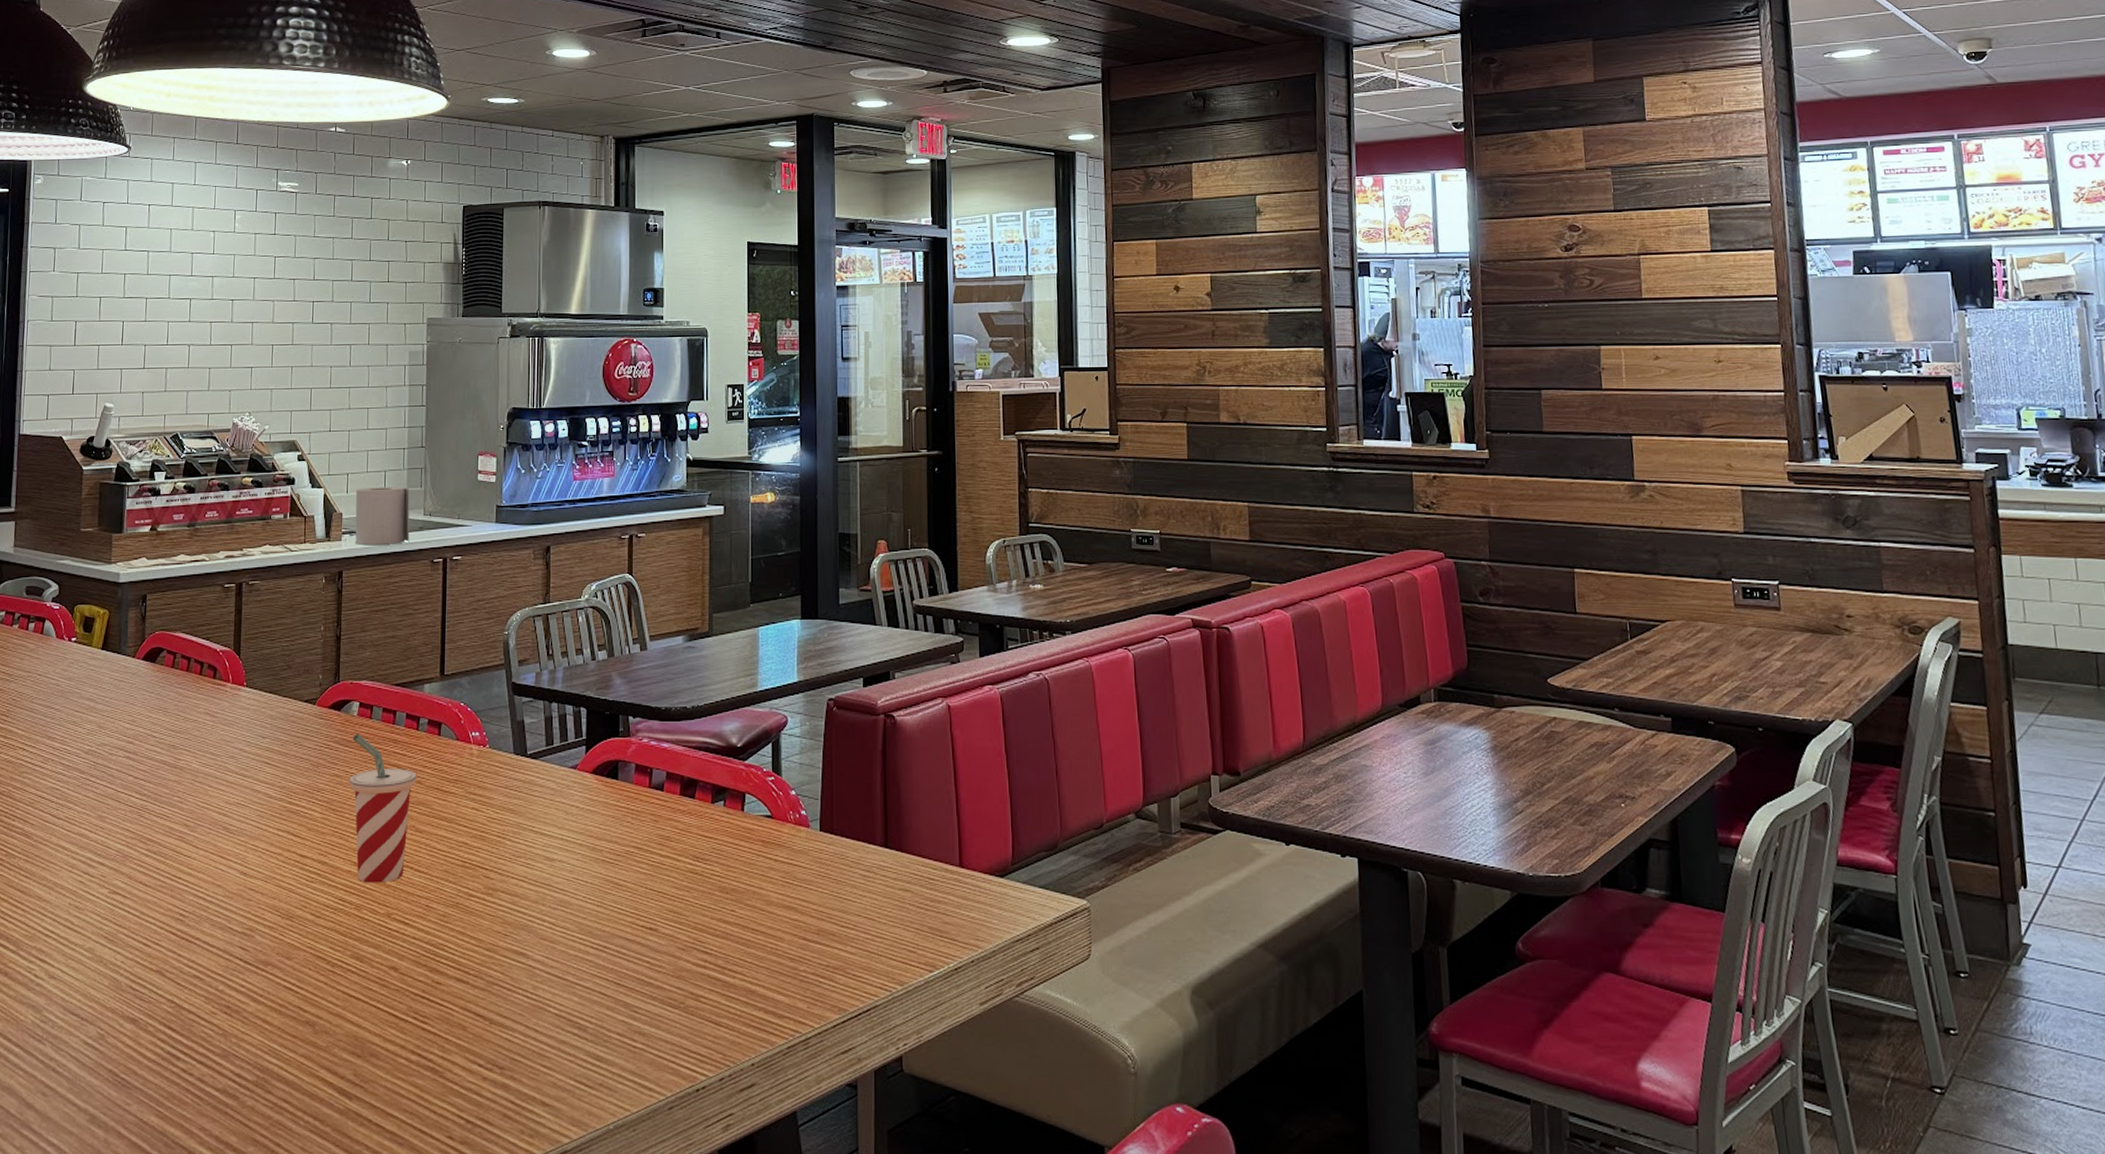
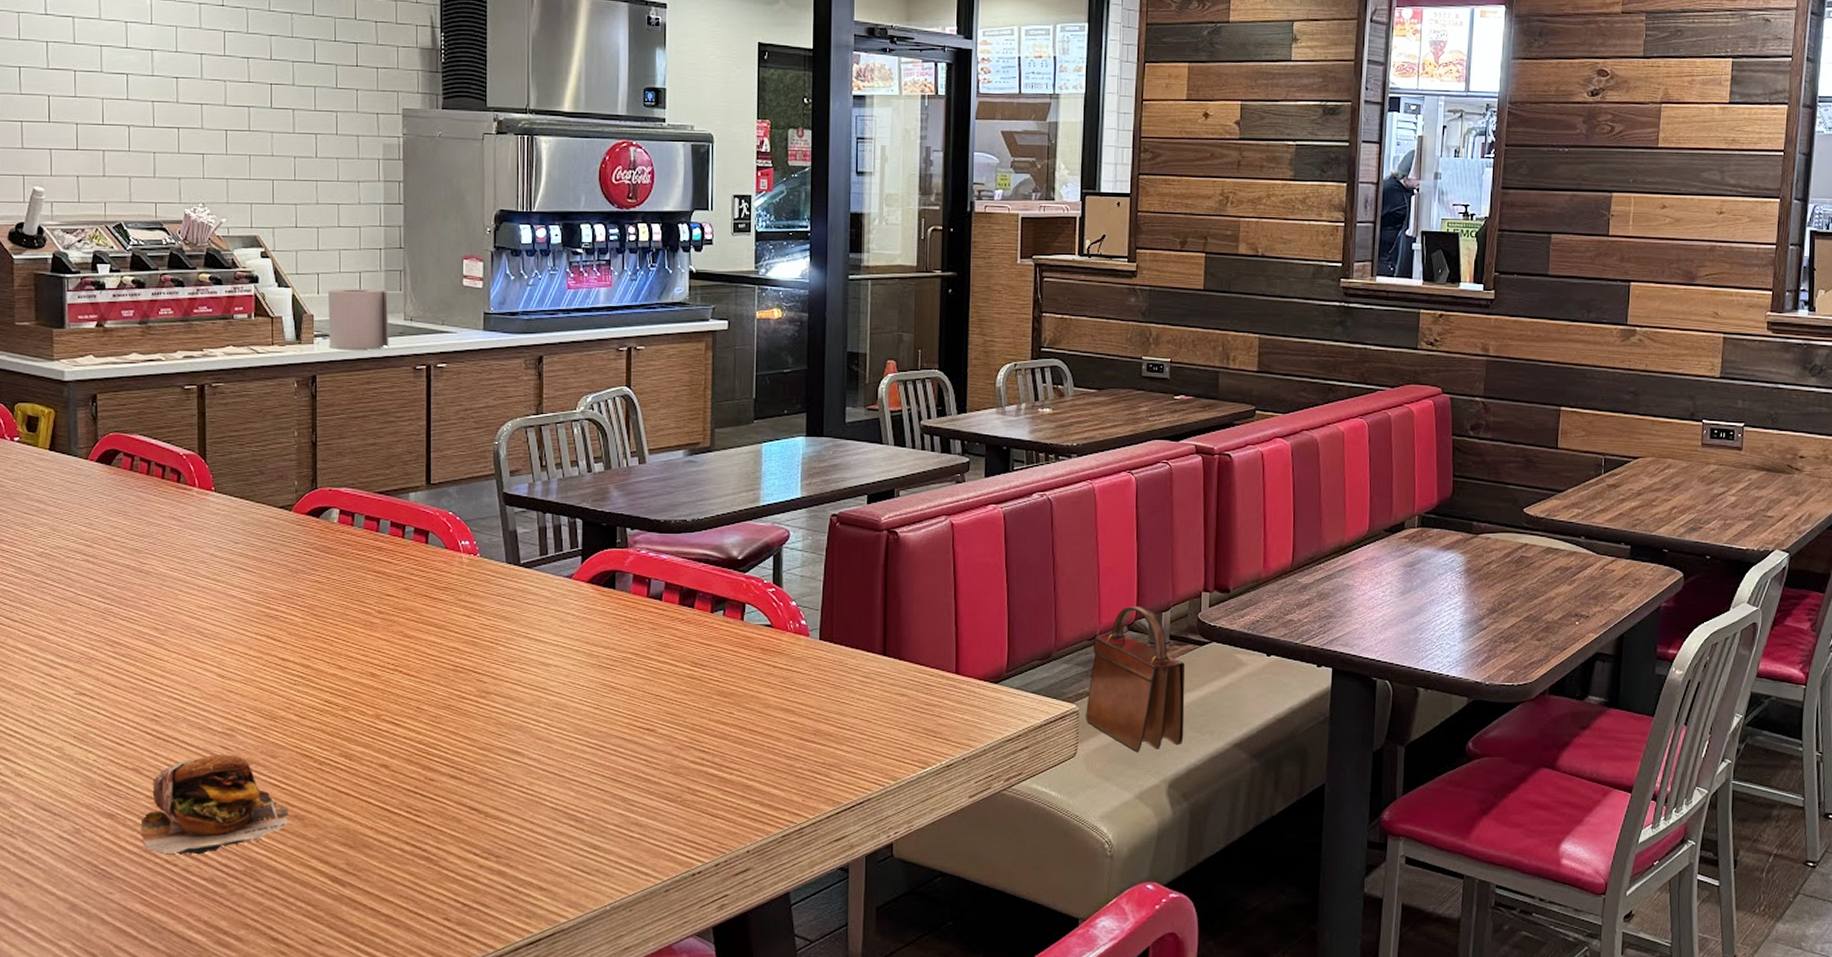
burger: none [160,956,301,1063] -> present [140,754,289,855]
beverage cup: present [348,734,417,883] -> none [331,541,404,686]
handbag: none [1097,791,1204,955] -> present [1086,605,1185,753]

